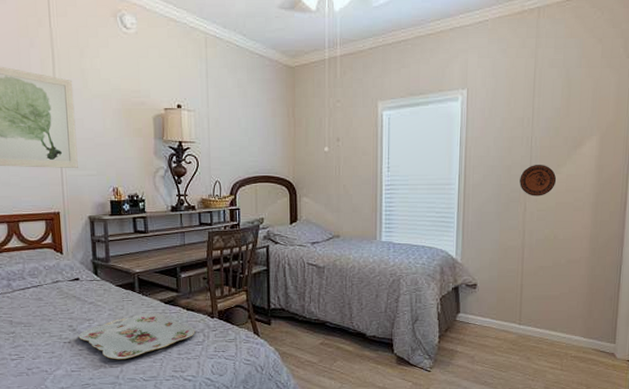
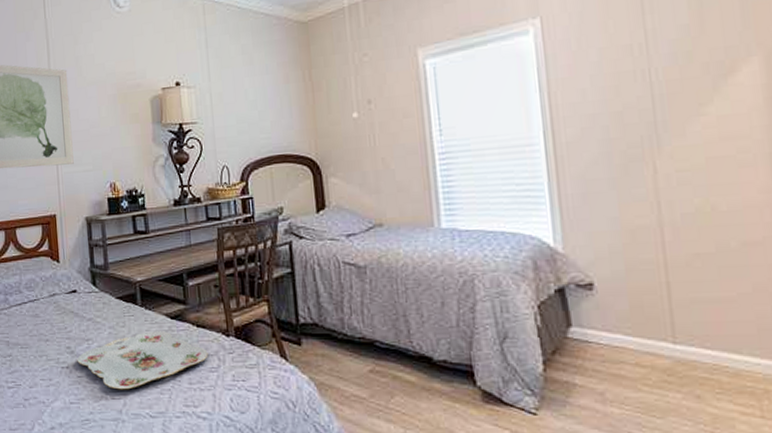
decorative plate: present [520,165,557,196] -> none [639,105,701,152]

